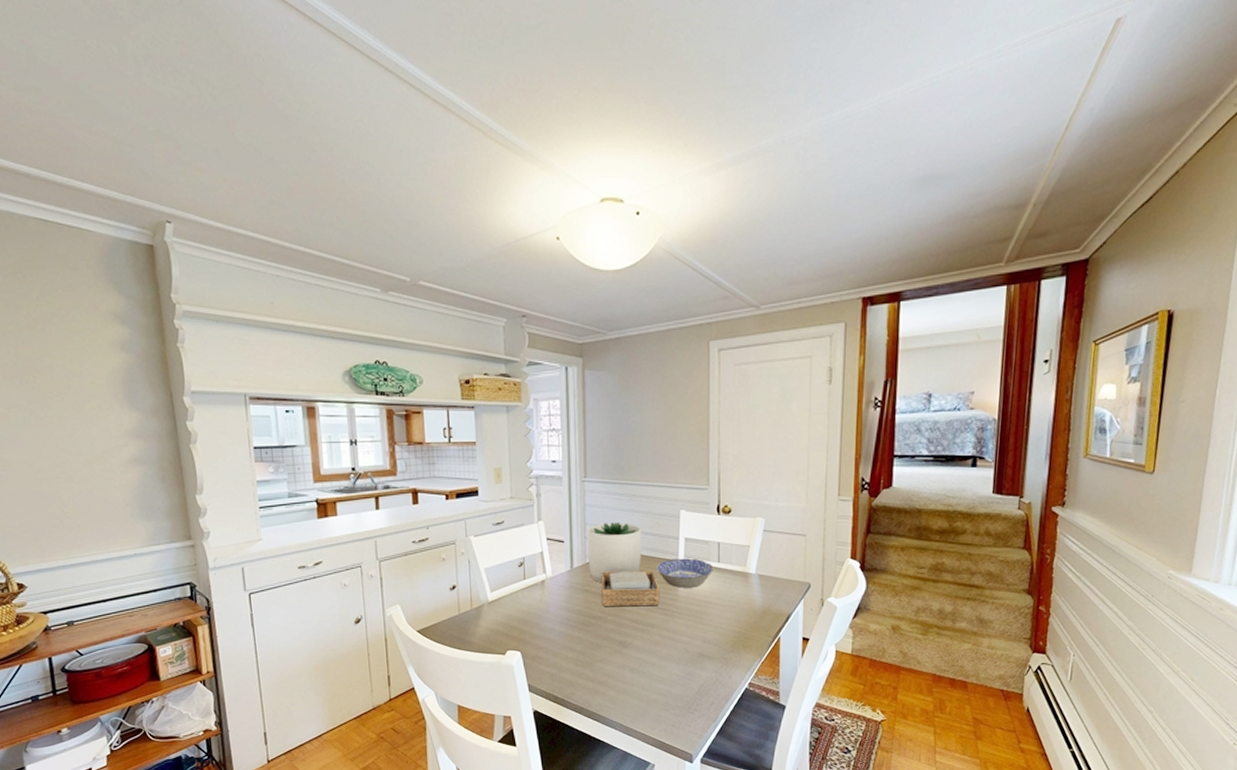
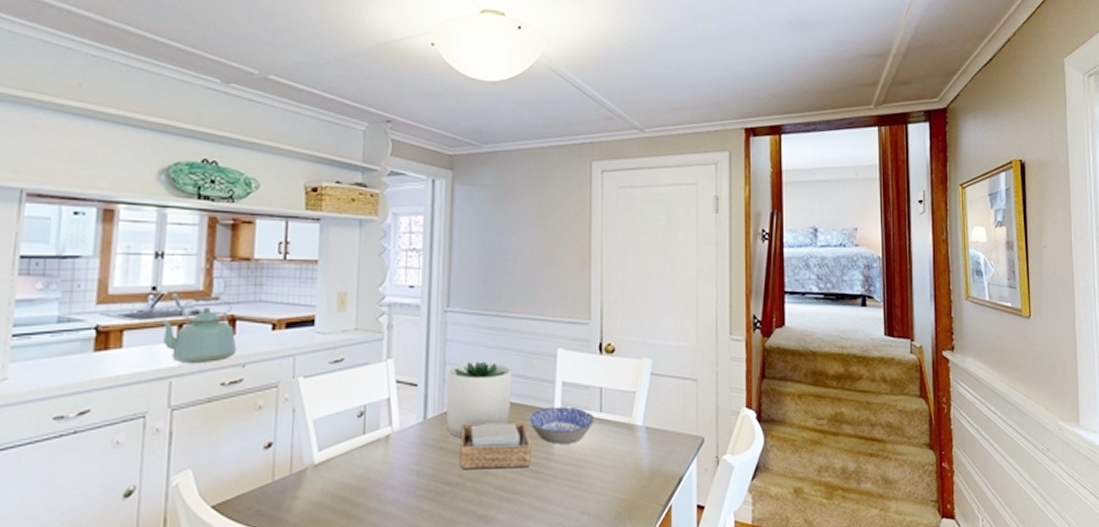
kettle: none [362,473,421,527] -> present [161,295,237,365]

